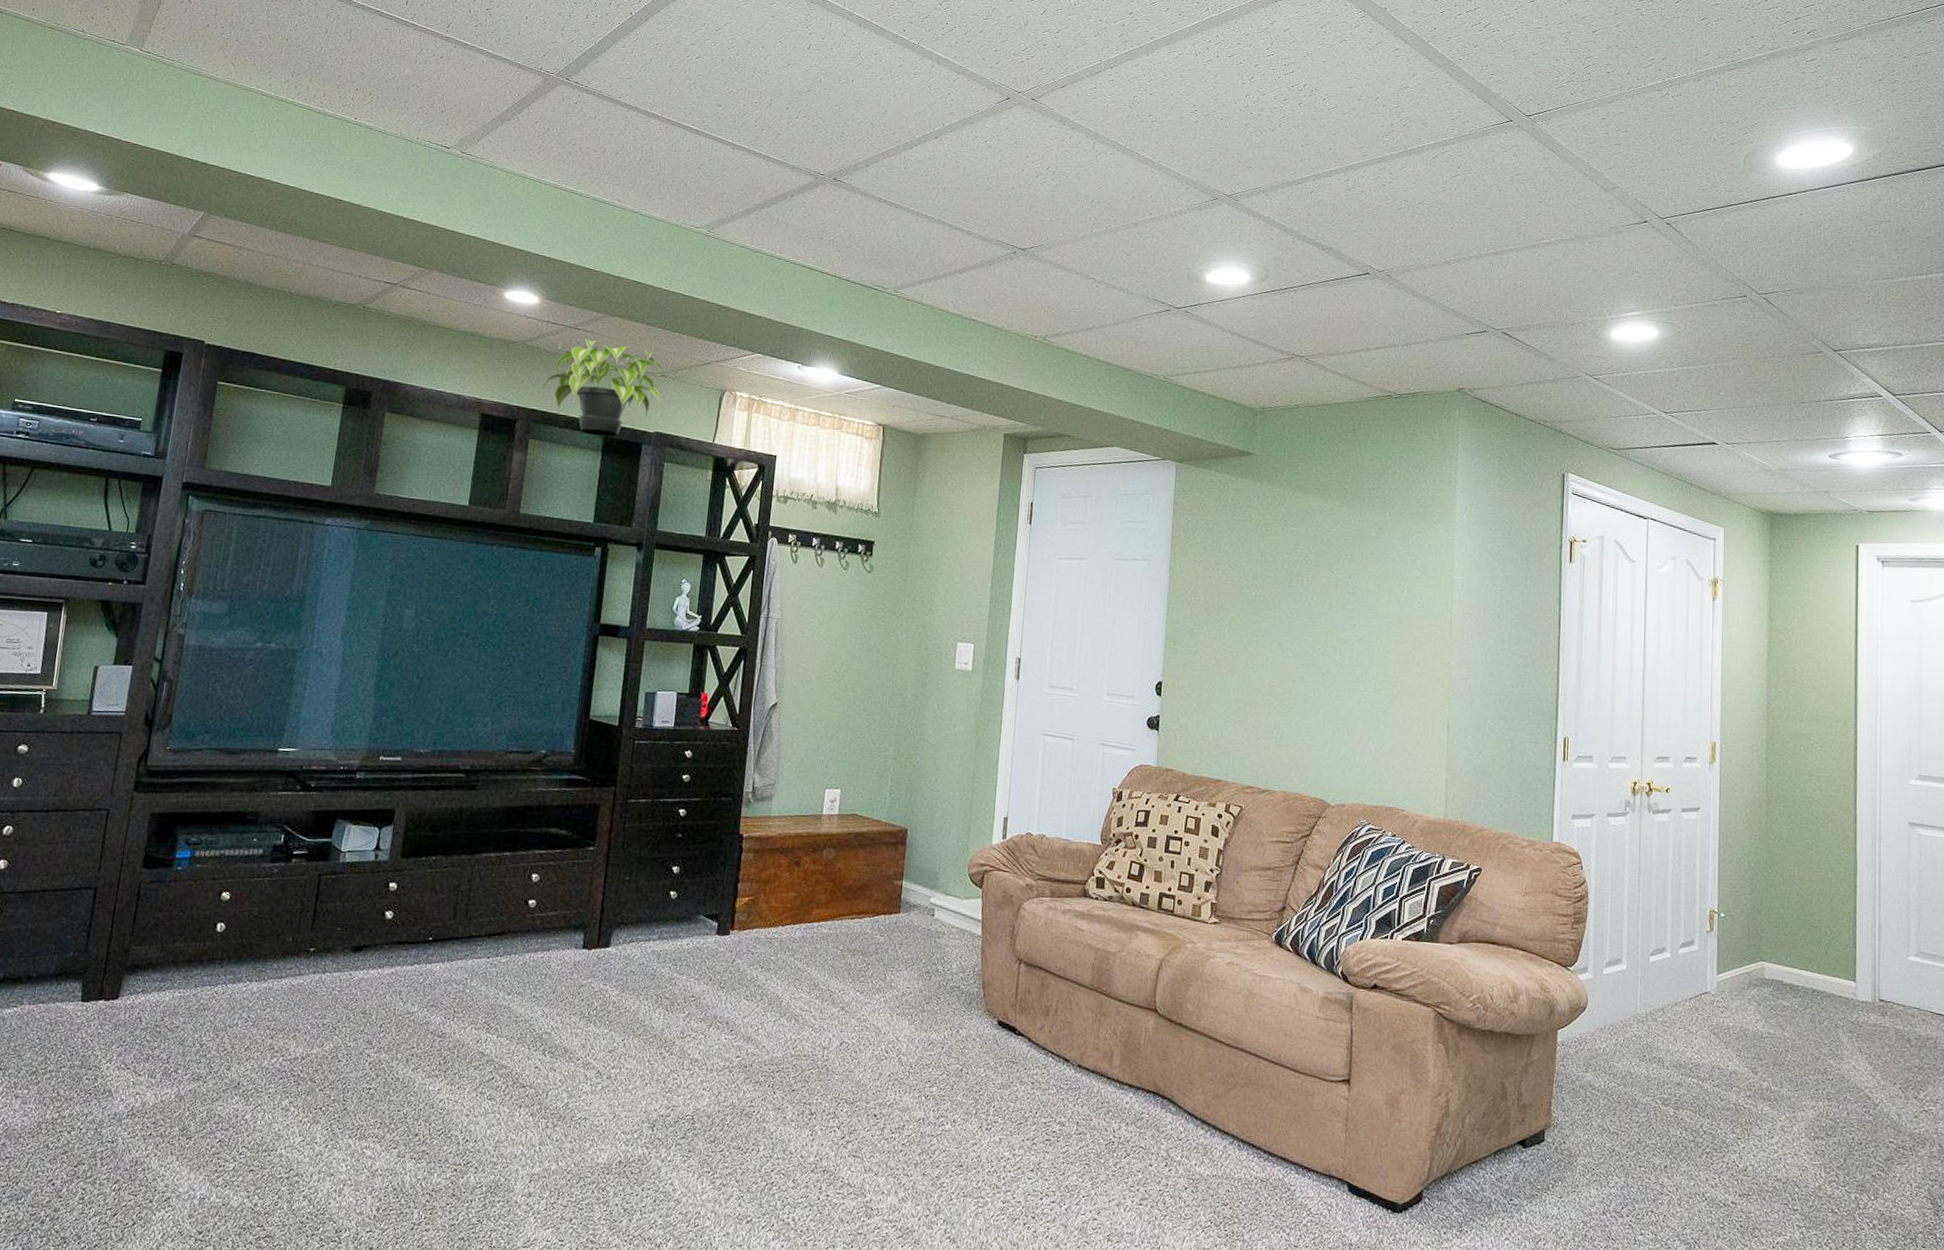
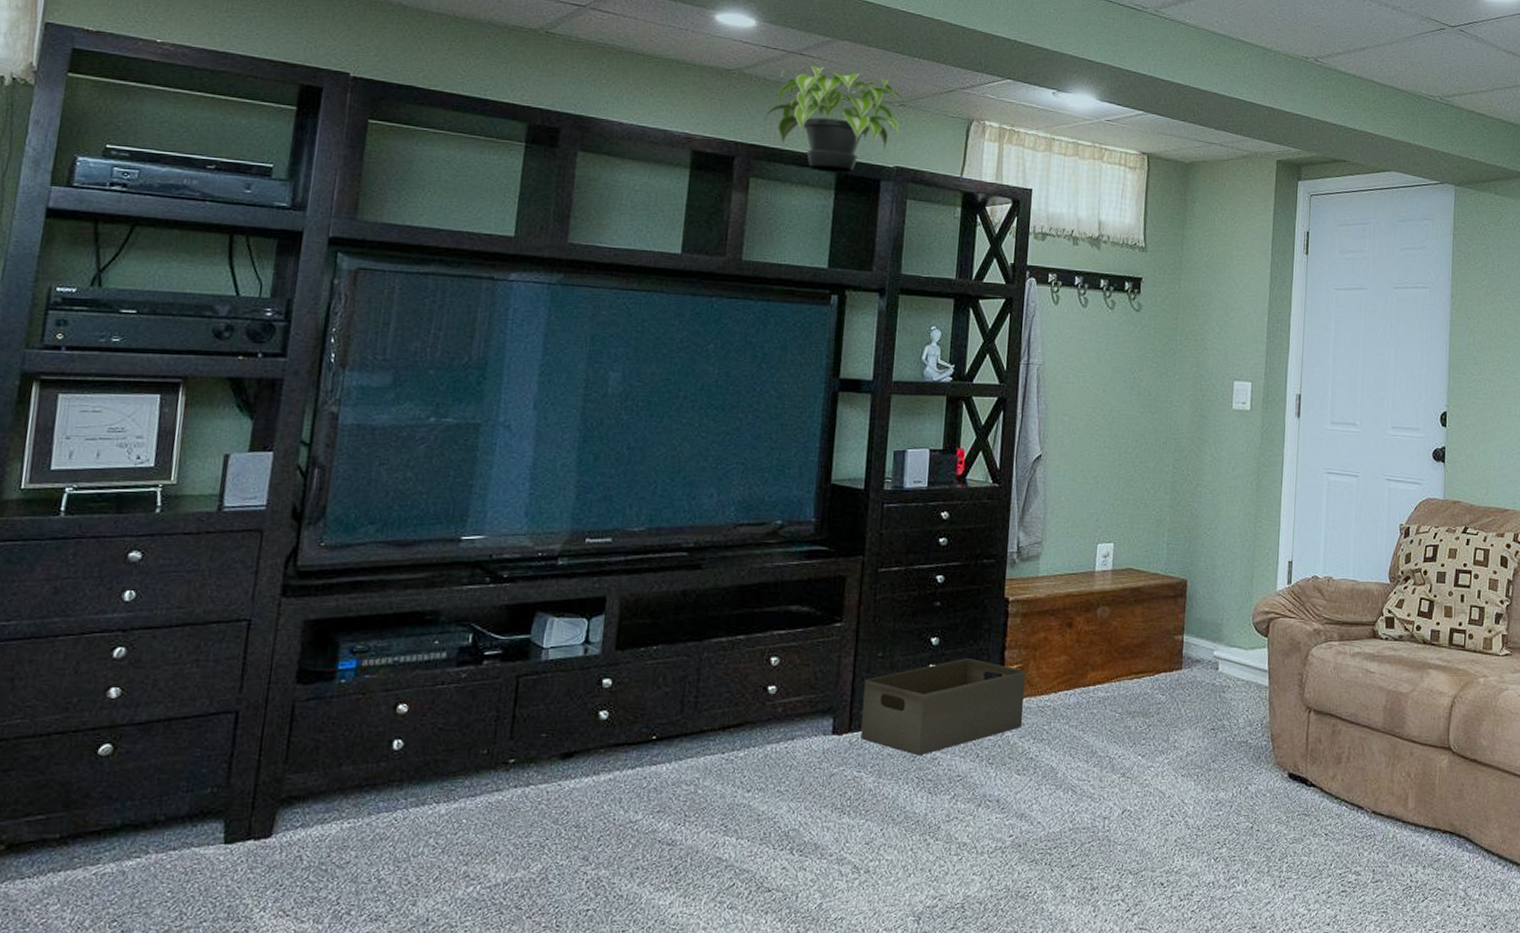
storage basket: none [607,888,756,975] -> present [860,658,1025,756]

